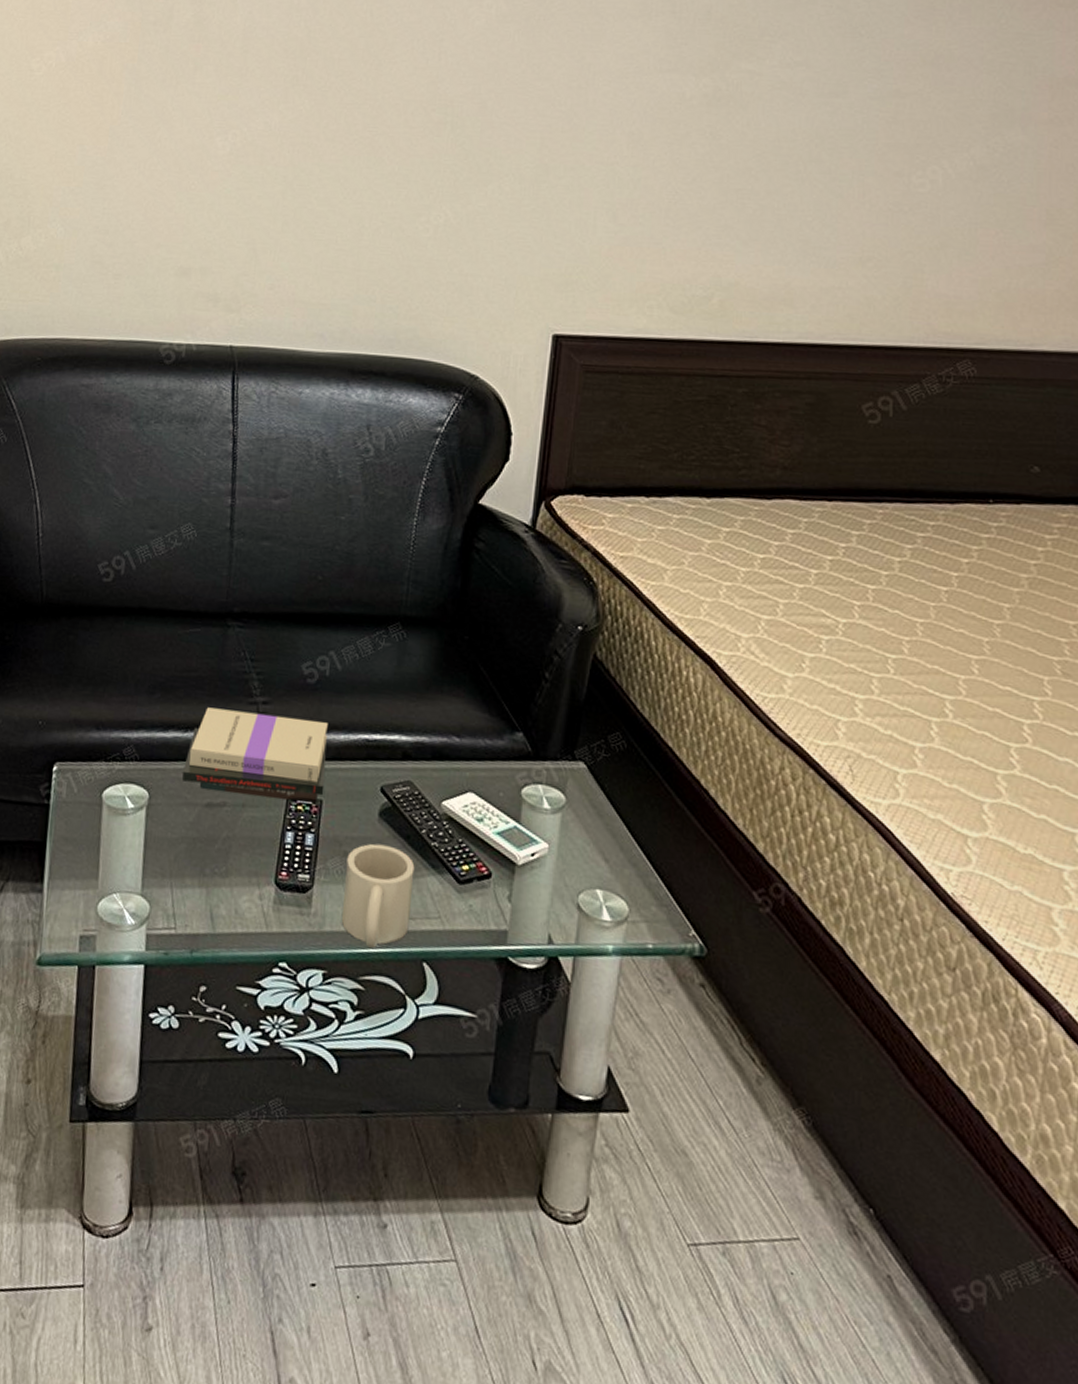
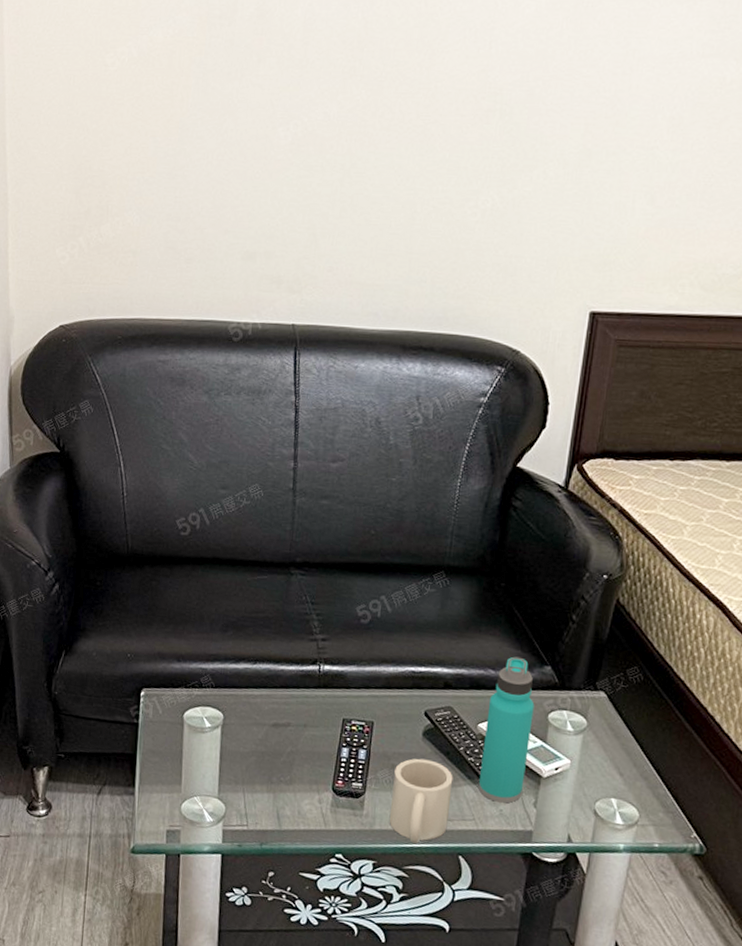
books: present [182,707,328,803] -> none [252,643,379,724]
water bottle: none [443,721,506,897] -> present [478,656,535,803]

